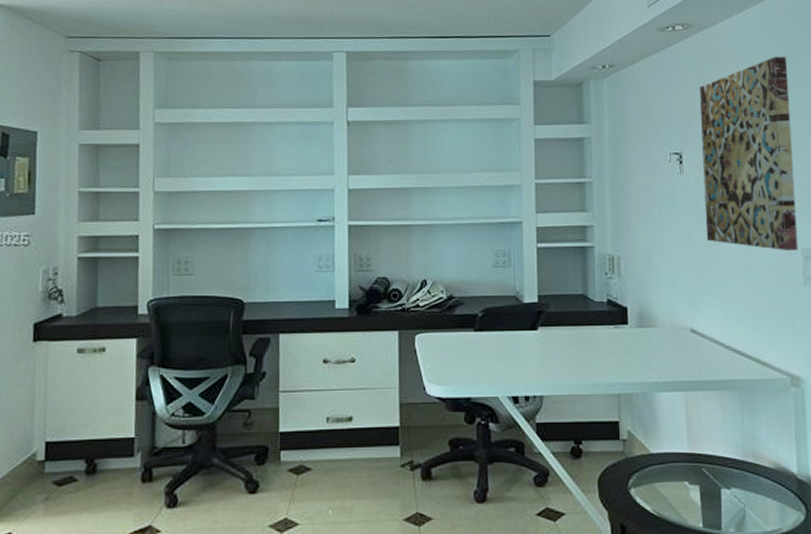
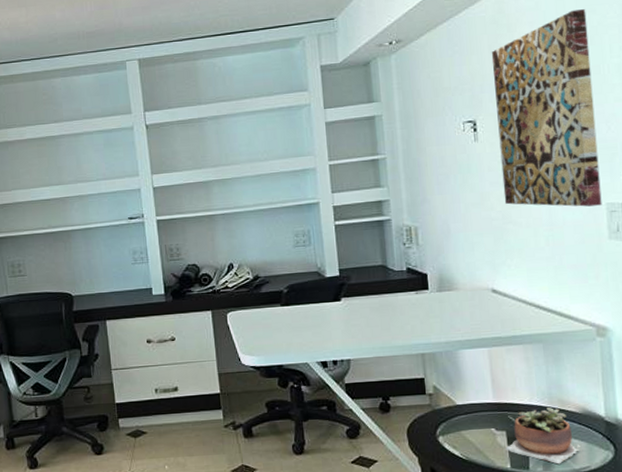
succulent plant: none [698,461,773,525] -> present [505,408,580,465]

